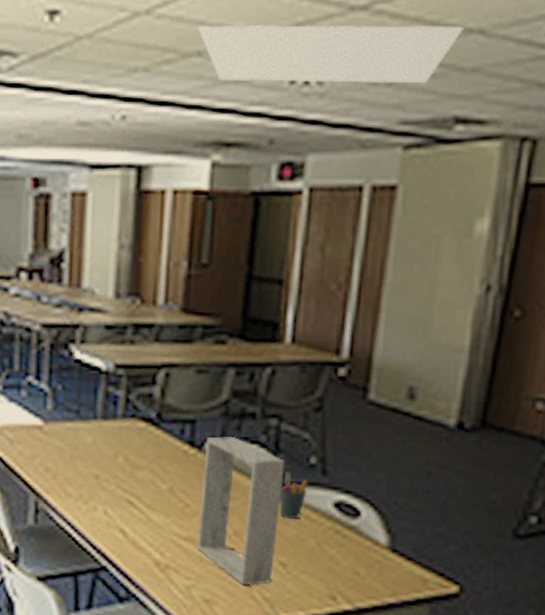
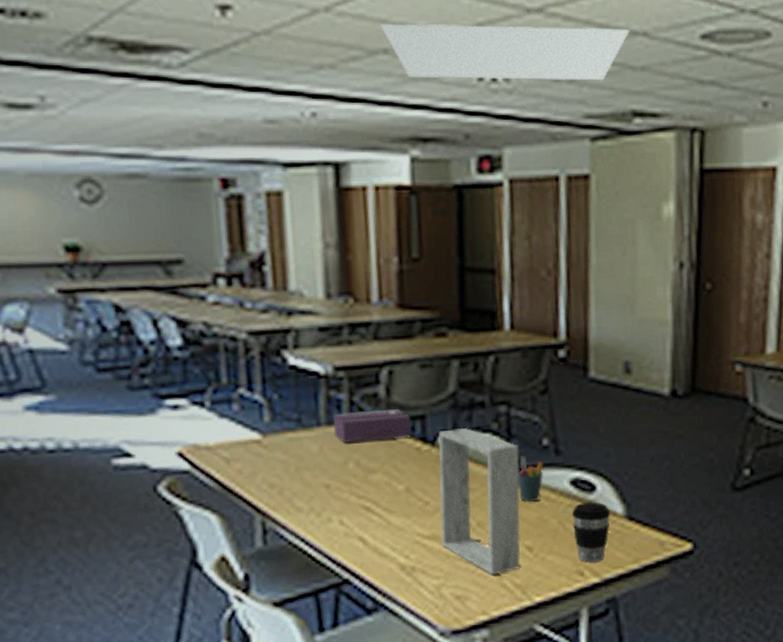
tissue box: none [109,409,181,440] -> present [334,408,411,444]
coffee cup: none [331,527,373,589] -> present [572,502,611,563]

